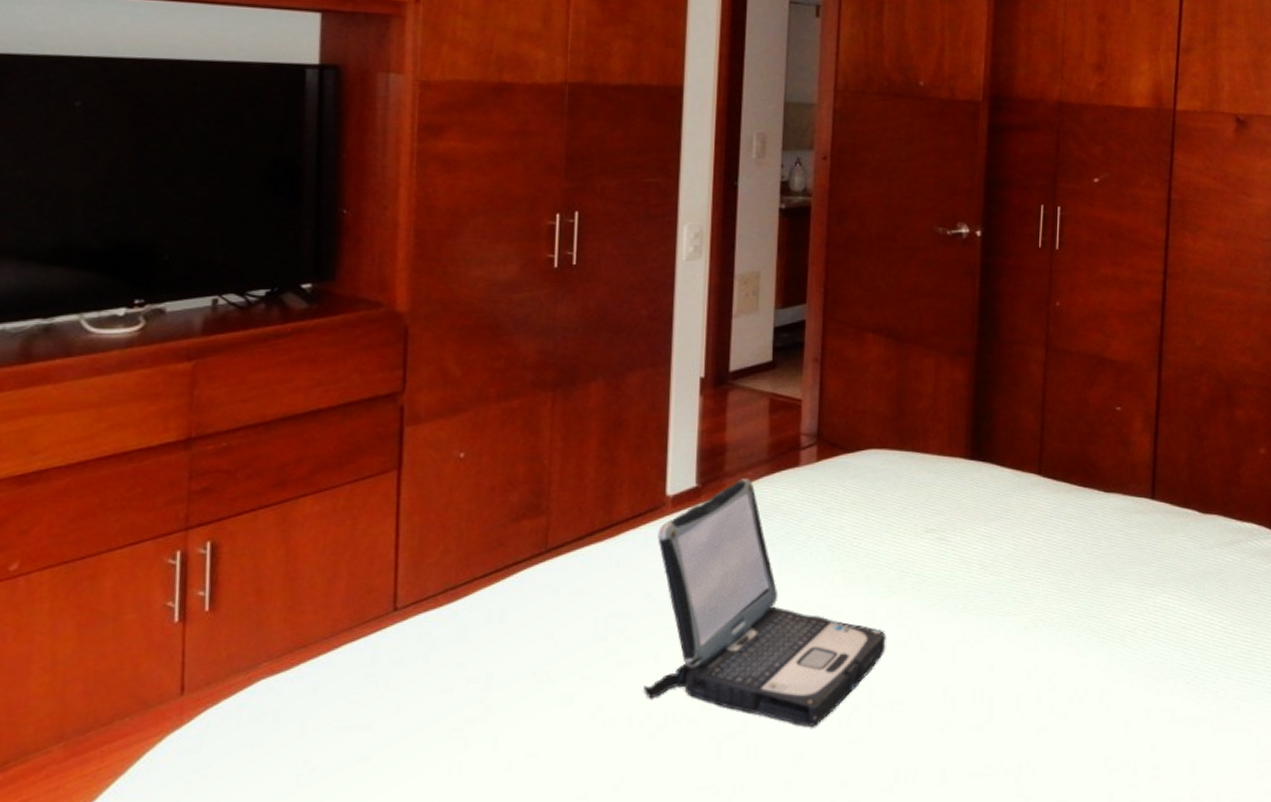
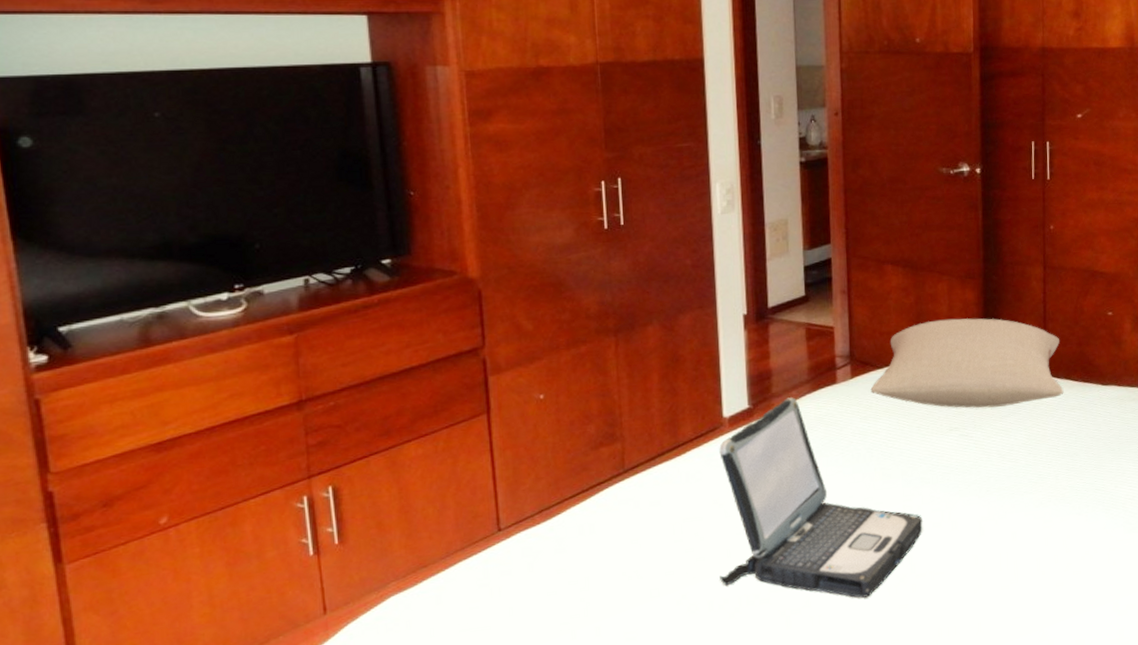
pillow: none [837,400,1060,508] -> present [870,318,1064,408]

